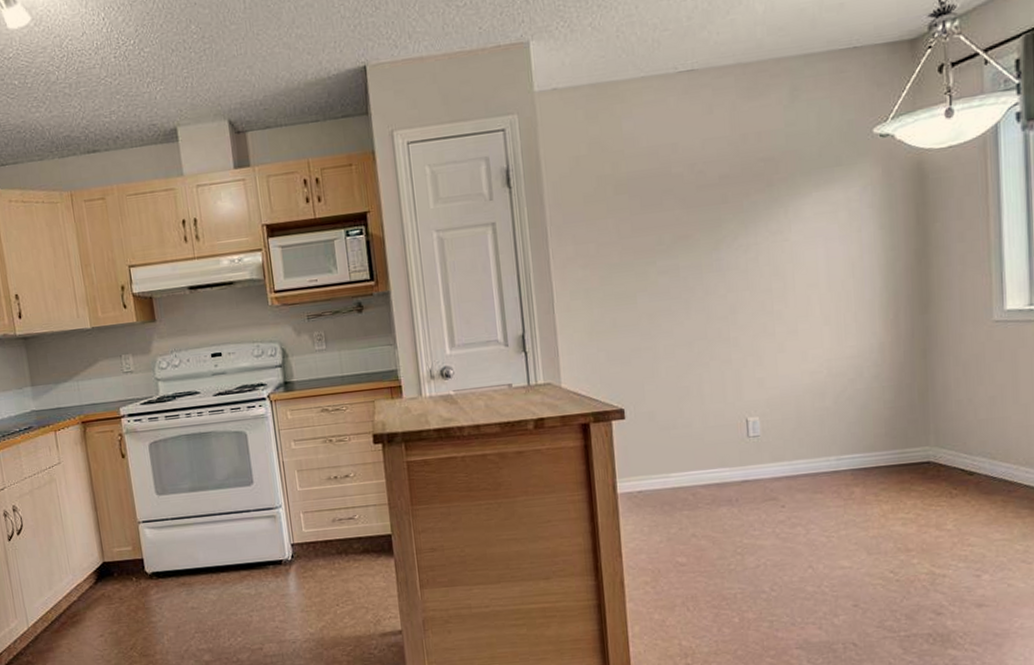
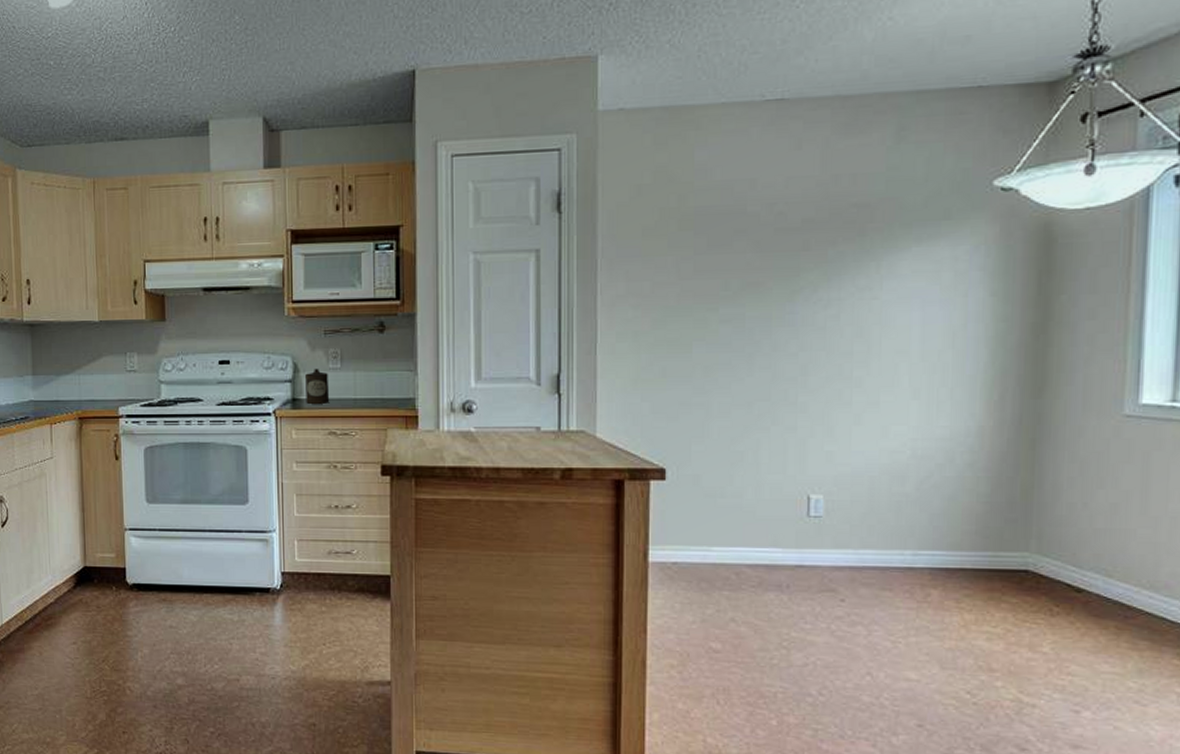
canister: none [294,351,319,385] -> present [305,368,330,404]

